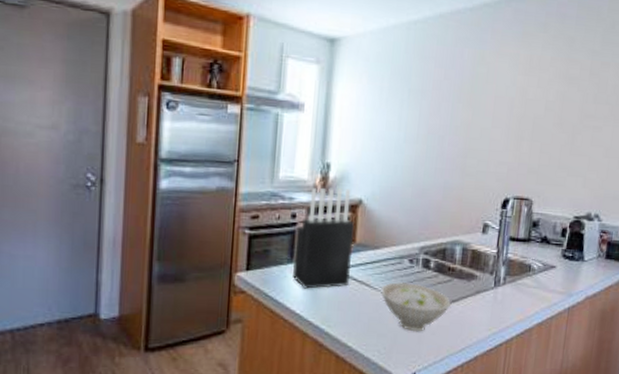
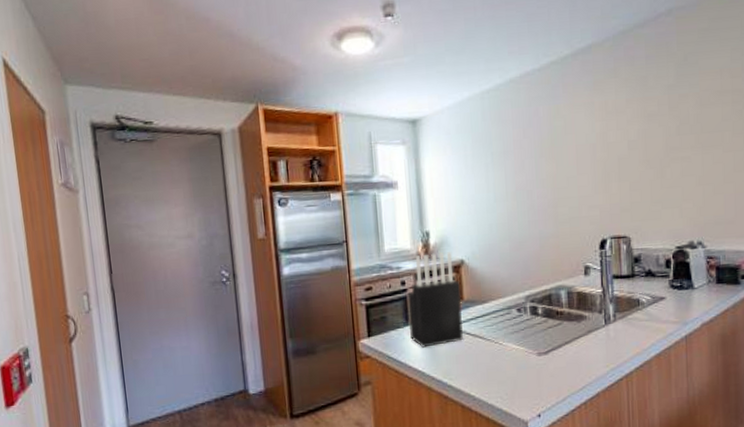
bowl: present [381,281,452,332] -> none [494,330,565,376]

